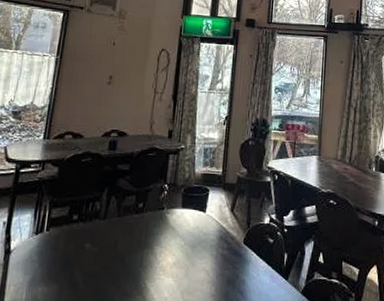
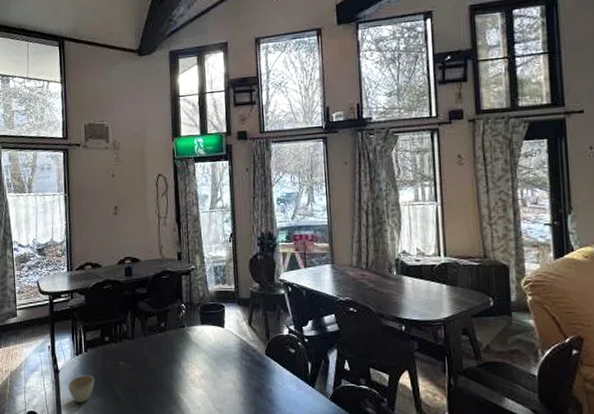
cup: none [18,257,53,290] -> present [68,375,95,403]

